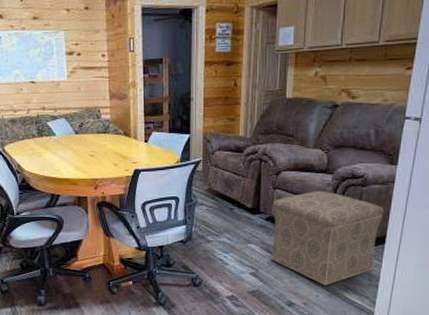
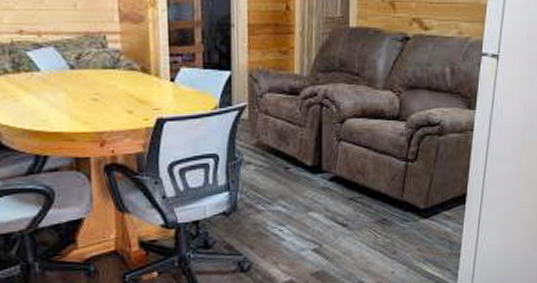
ottoman: present [269,190,384,285] -> none [335,141,463,259]

